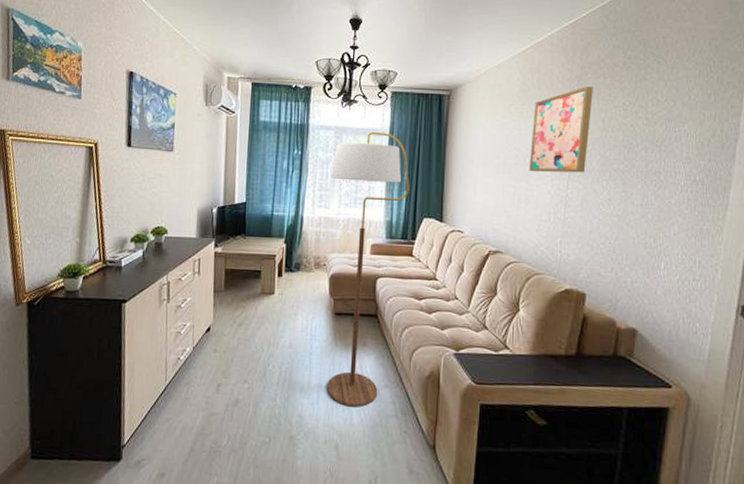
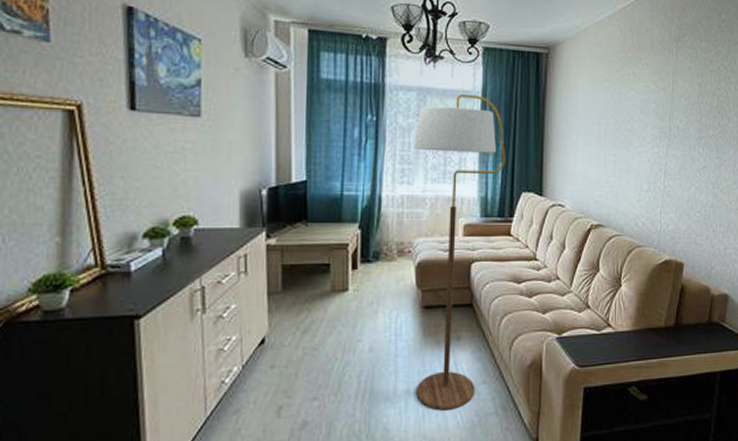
wall art: present [529,87,593,173] -> none [630,49,690,140]

